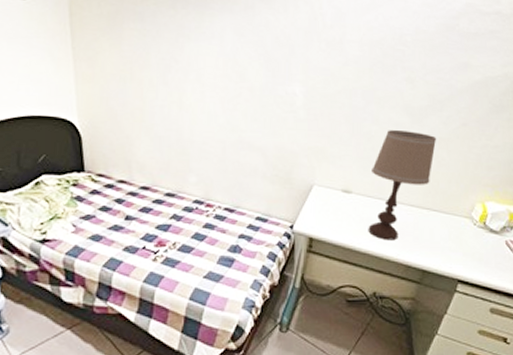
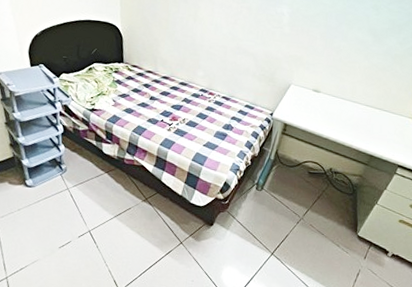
table lamp: present [368,130,437,241] -> none [330,46,393,131]

